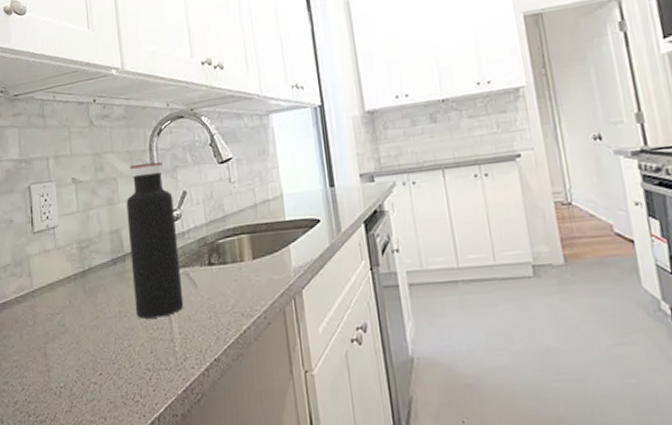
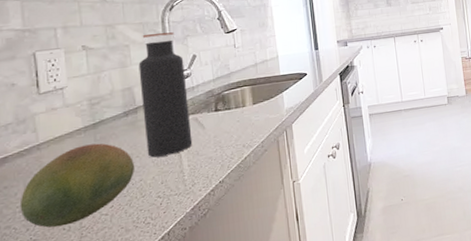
fruit: none [16,295,123,391] -> present [19,143,134,228]

